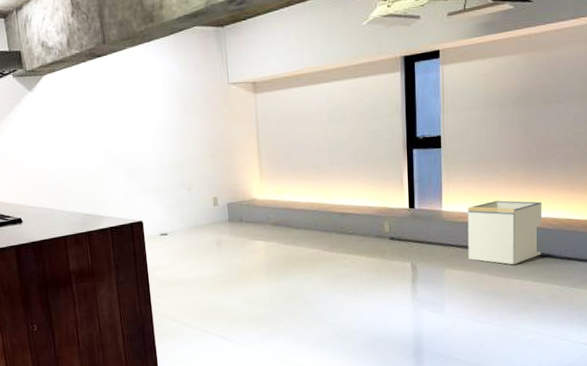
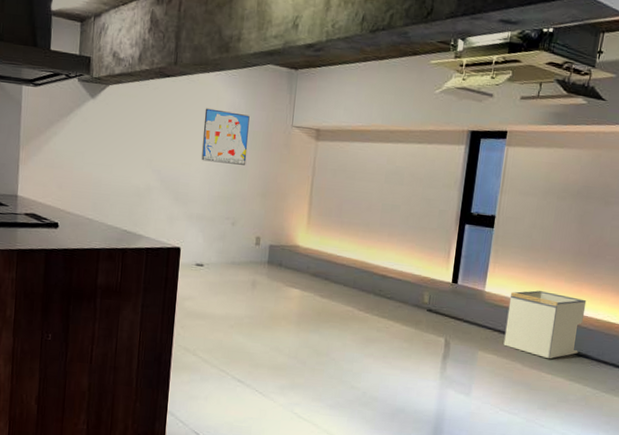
wall art: none [141,80,191,133] -> present [201,108,250,165]

